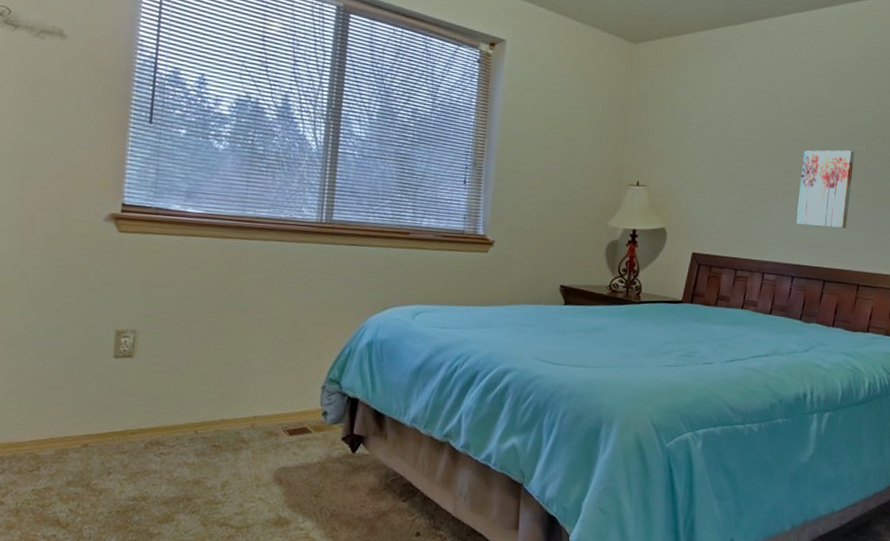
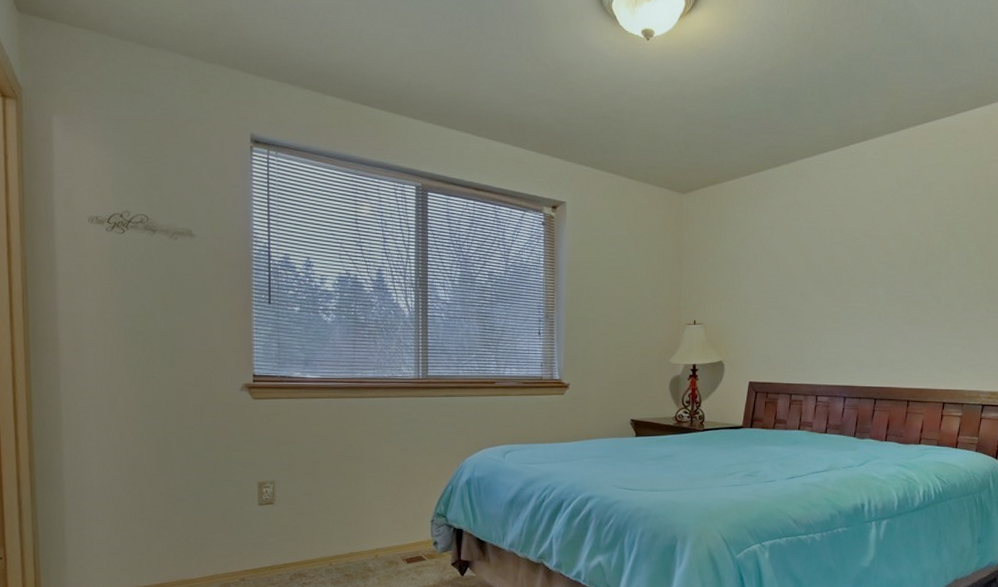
wall art: present [796,150,855,229] -> none [845,275,898,349]

